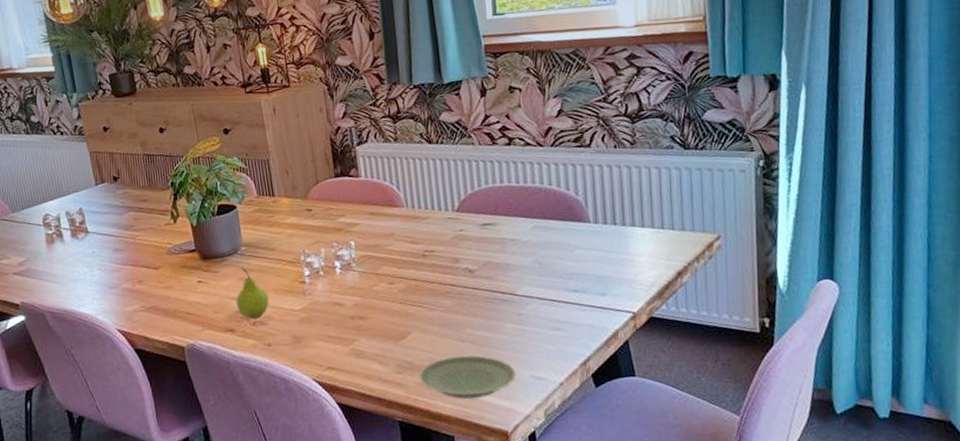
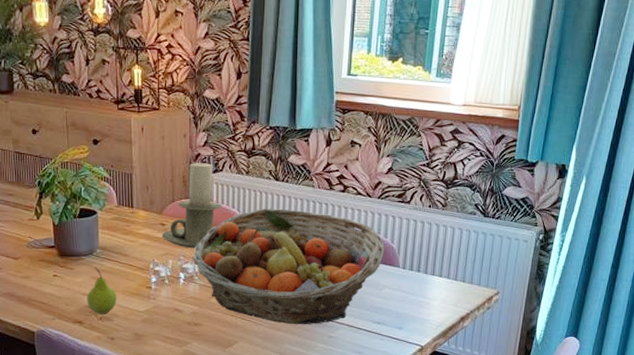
candle holder: none [309,136,372,233] -> present [161,163,222,249]
fruit basket: none [346,172,569,306] -> present [192,208,385,325]

